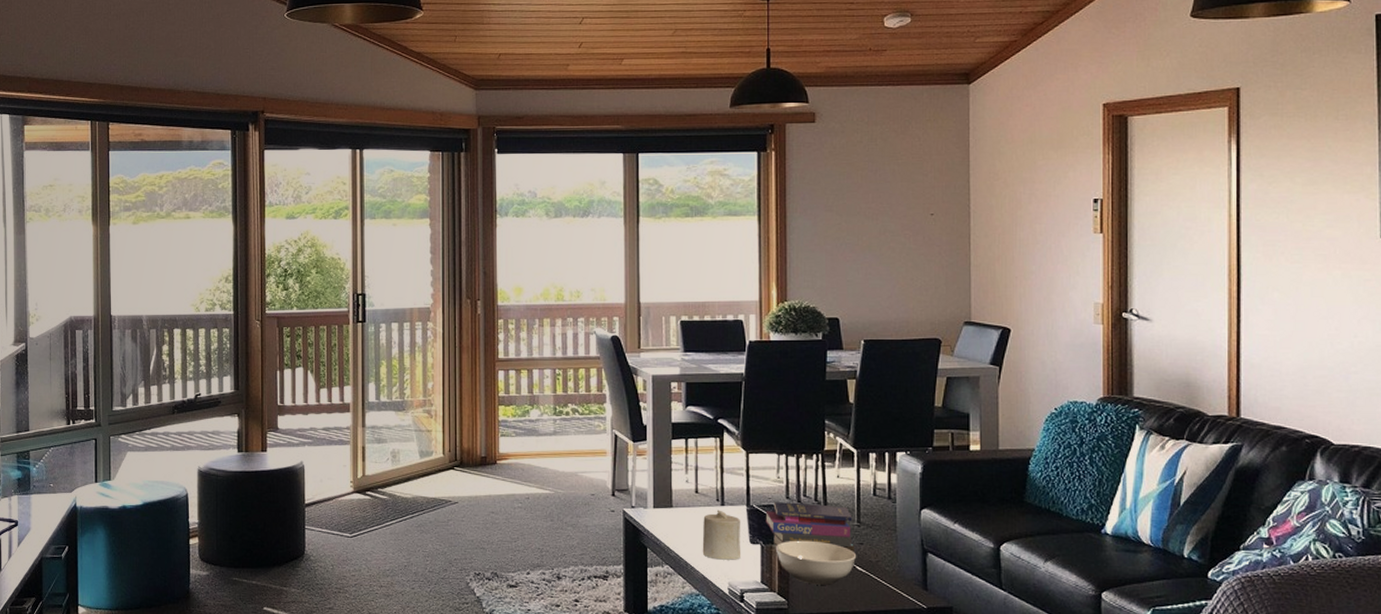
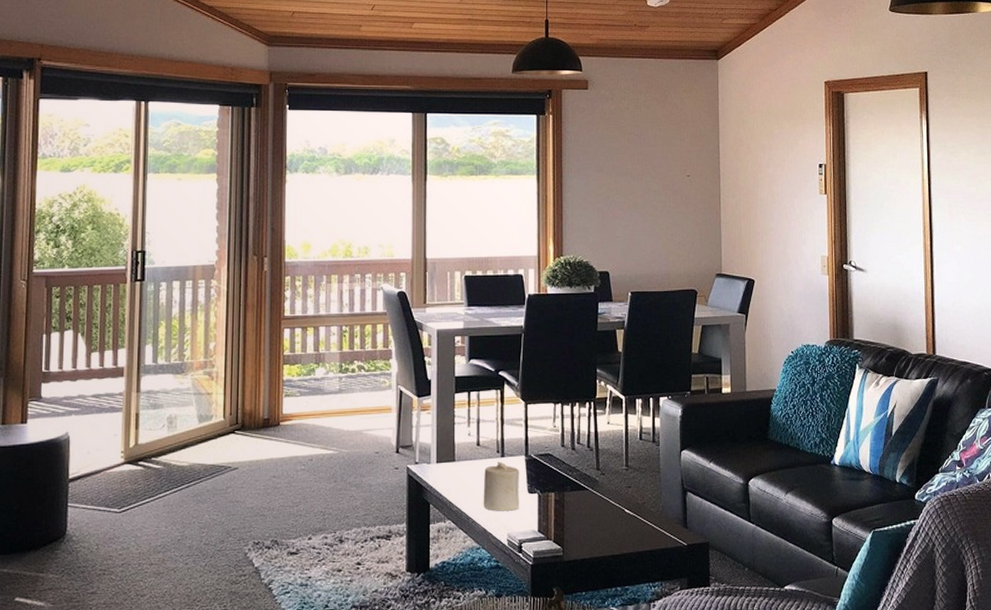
books: present [765,502,854,553] -> none [542,450,623,497]
bowl: present [776,540,857,585] -> none [552,486,625,530]

